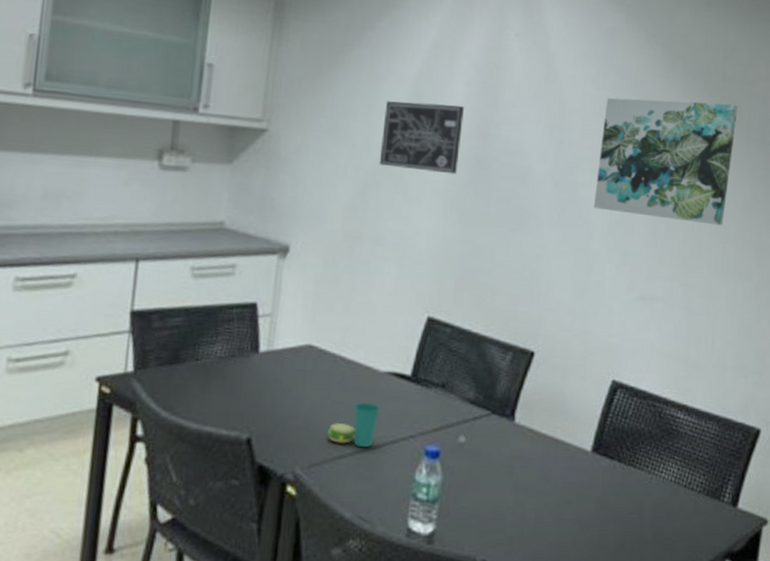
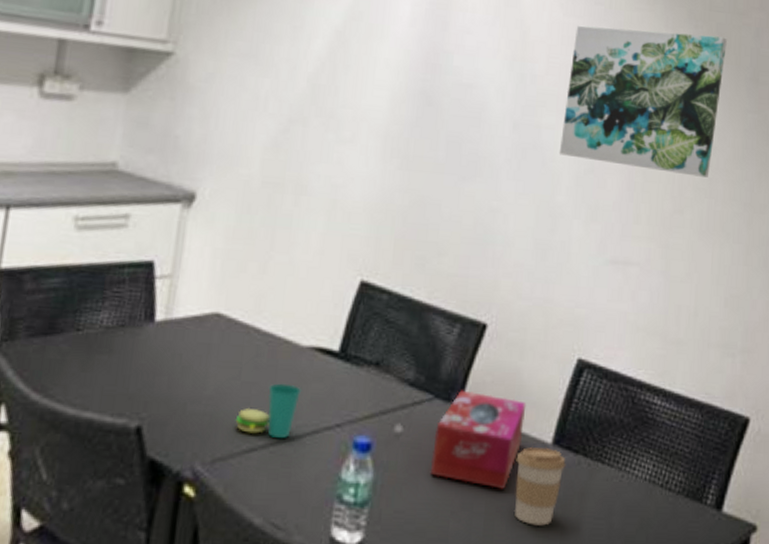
wall art: present [379,101,464,175] -> none [307,22,410,112]
tissue box: none [489,407,569,489] -> present [430,390,527,489]
coffee cup: none [560,453,603,519] -> present [514,446,566,526]

